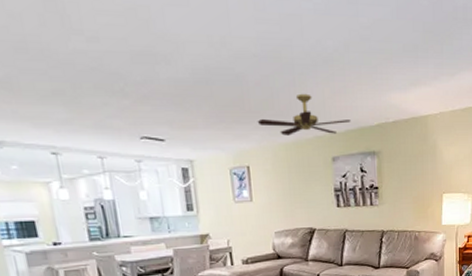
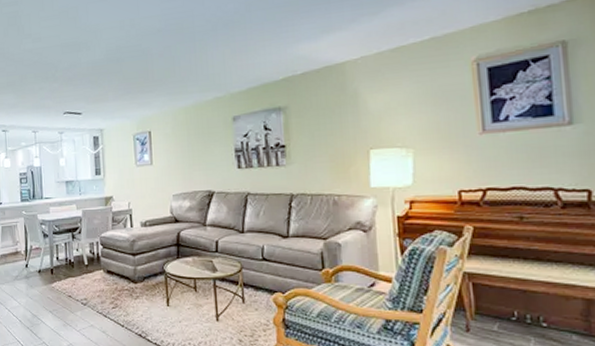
ceiling fan: present [257,93,351,136] -> none [159,57,253,100]

